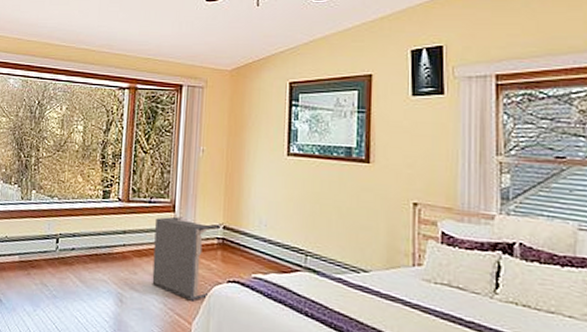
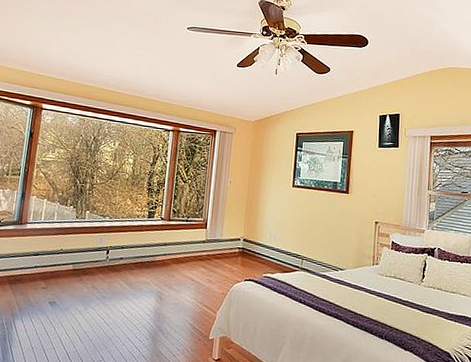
laundry hamper: present [152,216,220,301] -> none [186,232,241,296]

